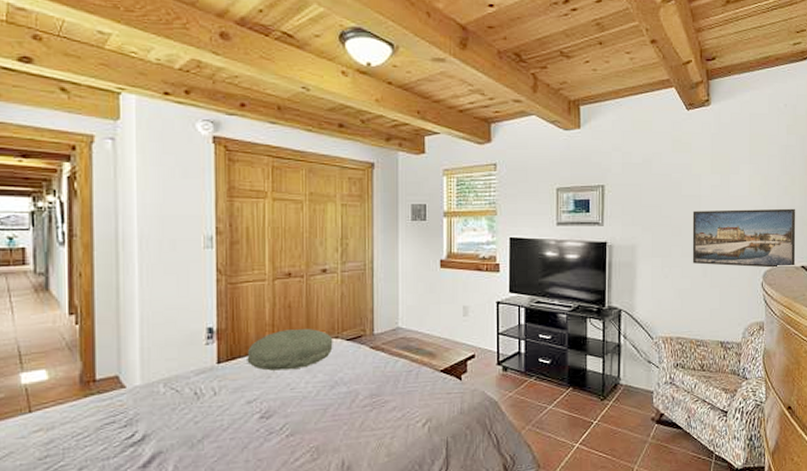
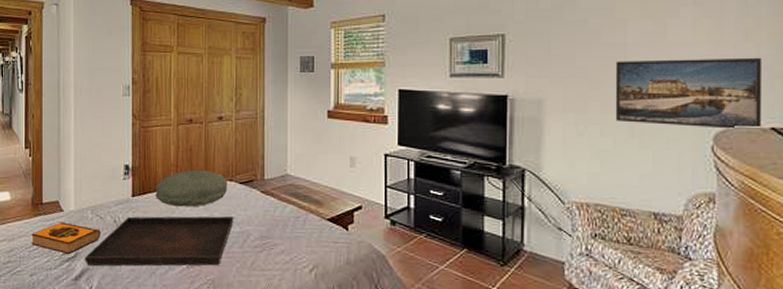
hardback book: none [80,400,177,438] -> present [31,222,101,254]
serving tray: none [155,376,341,449] -> present [84,216,234,266]

